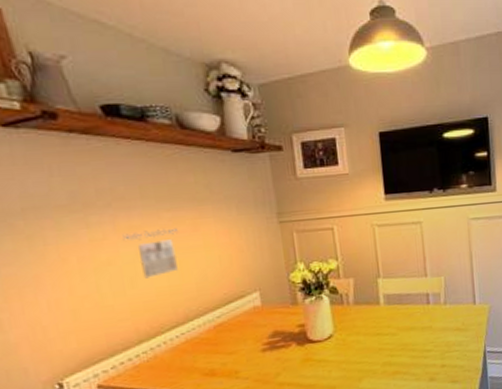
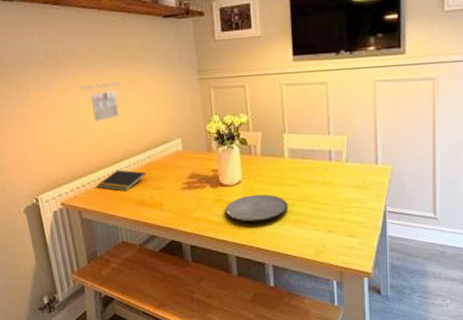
notepad: none [149,335,217,361] -> present [97,169,147,191]
plate: none [315,347,387,381] -> present [225,194,288,223]

